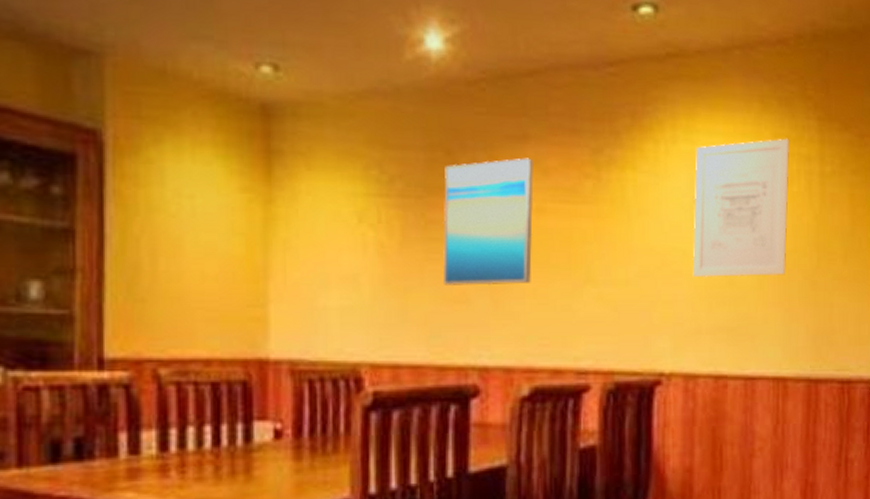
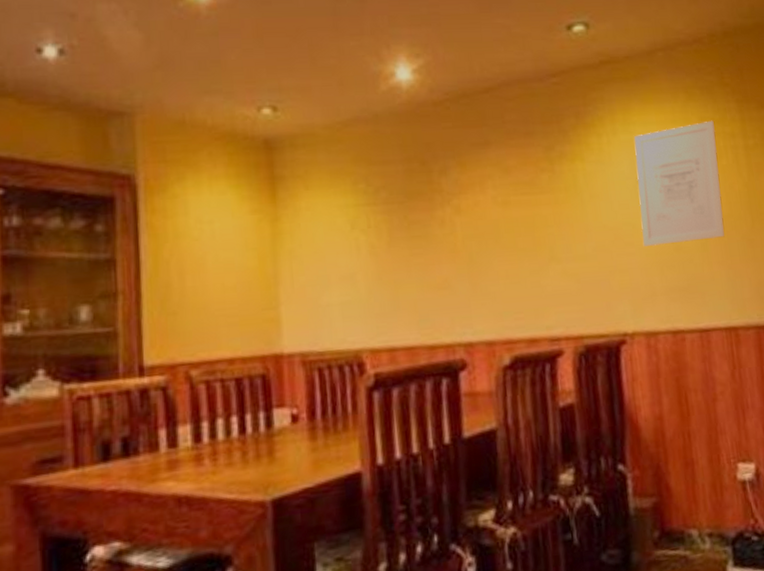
wall art: present [443,158,534,286] -> none [421,160,503,275]

